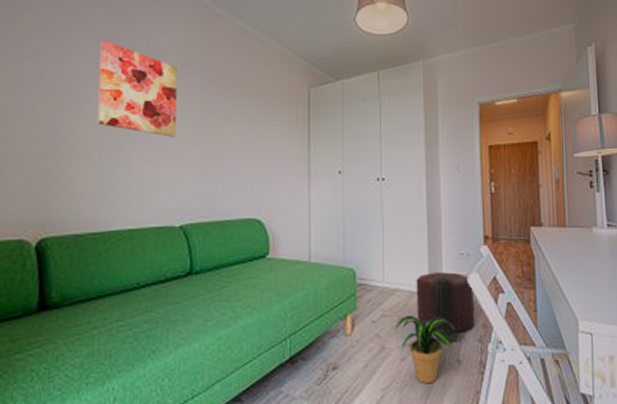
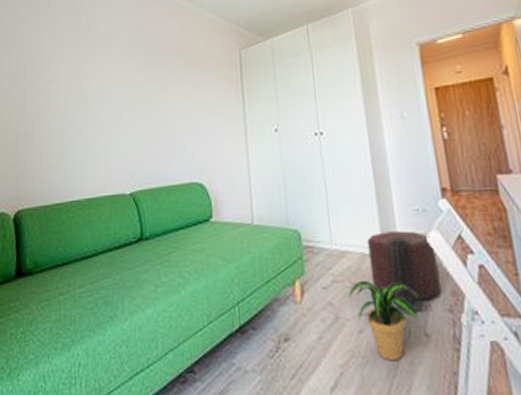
wall art: present [97,39,177,137] -> none [60,30,123,111]

